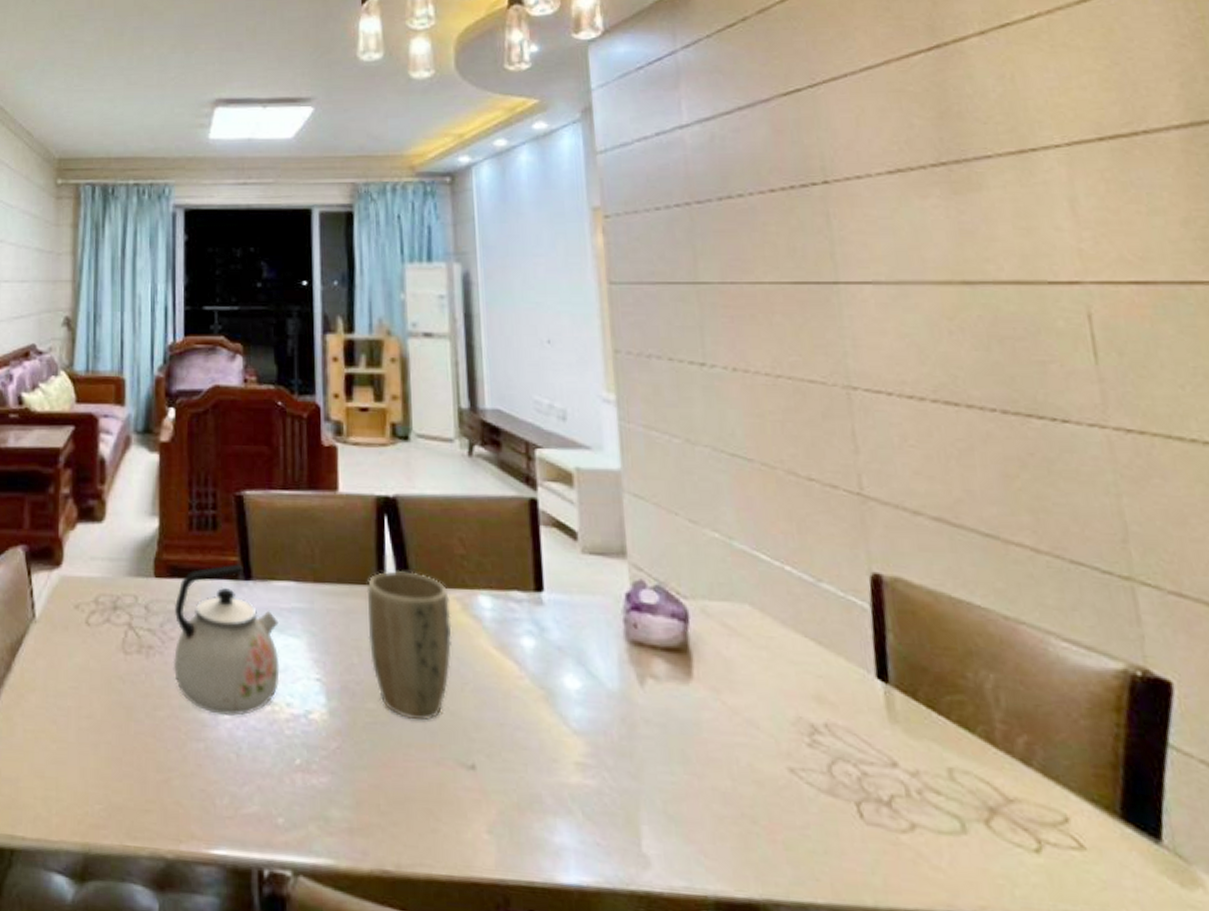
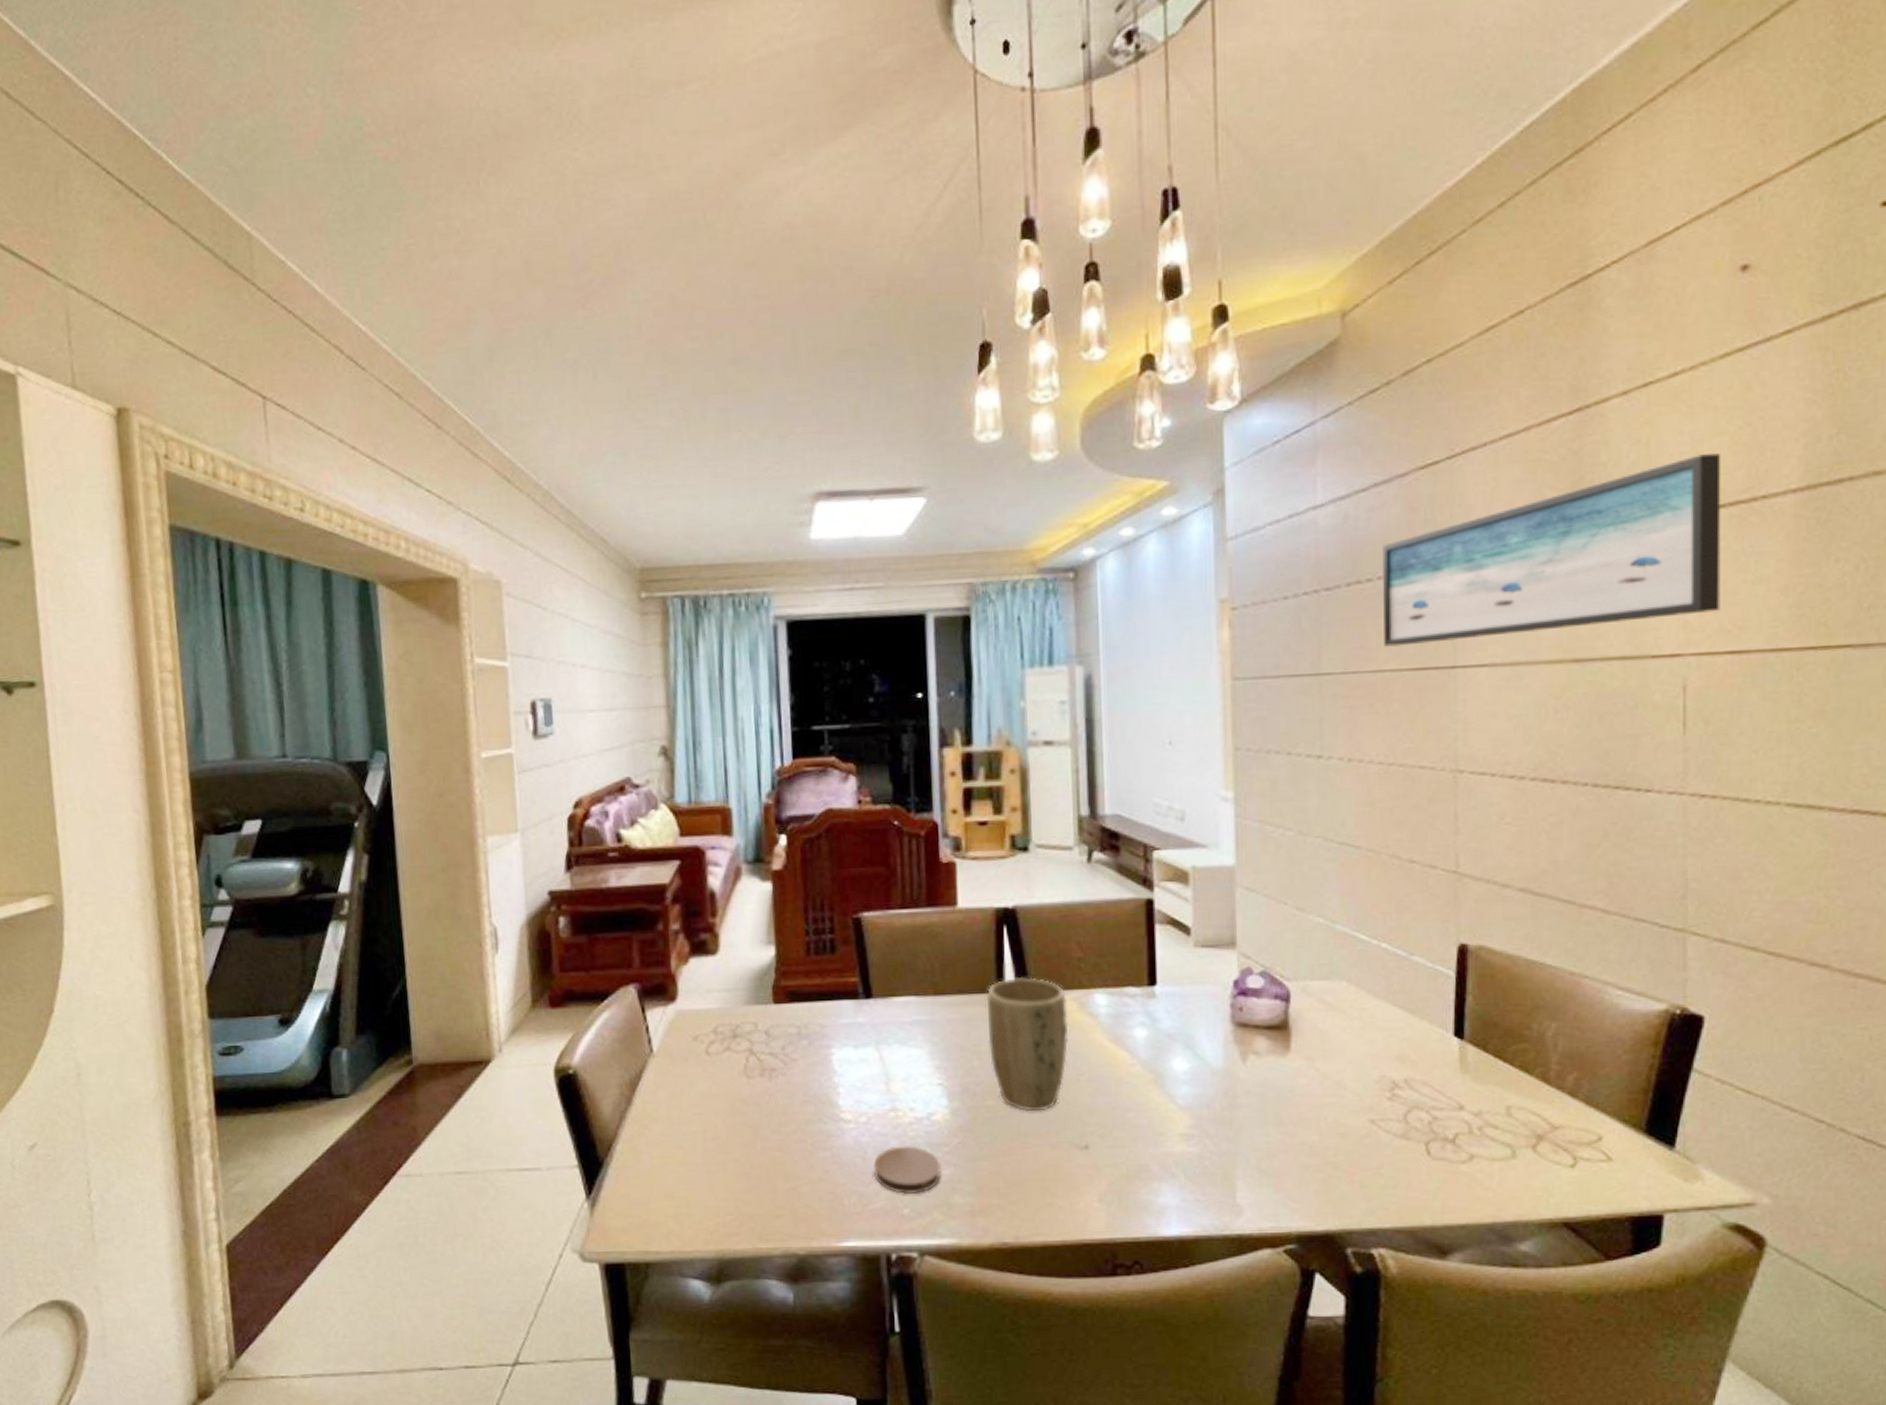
kettle: present [173,564,280,716] -> none [796,984,903,1125]
coaster: none [248,744,318,801] -> present [874,1146,941,1194]
wall art: none [751,90,1116,260] -> present [1383,453,1721,647]

